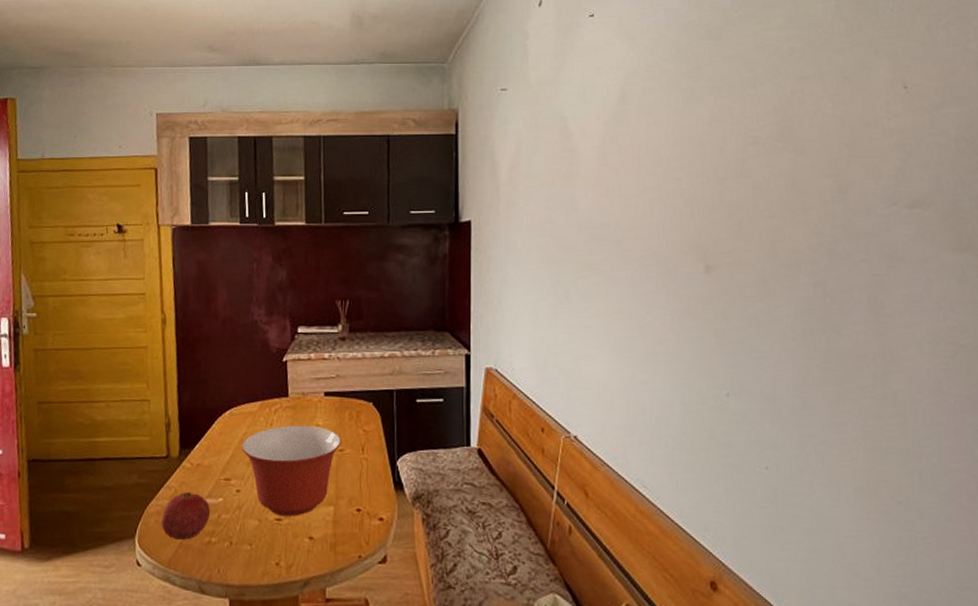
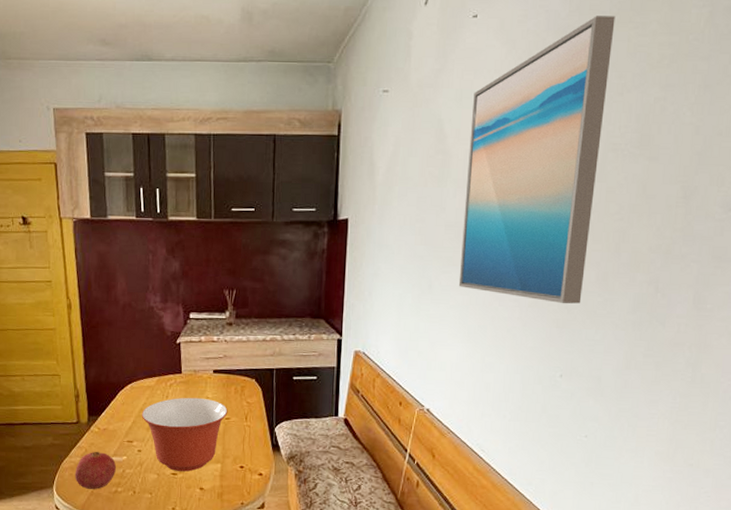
wall art: none [597,12,740,311] -> present [458,16,615,304]

